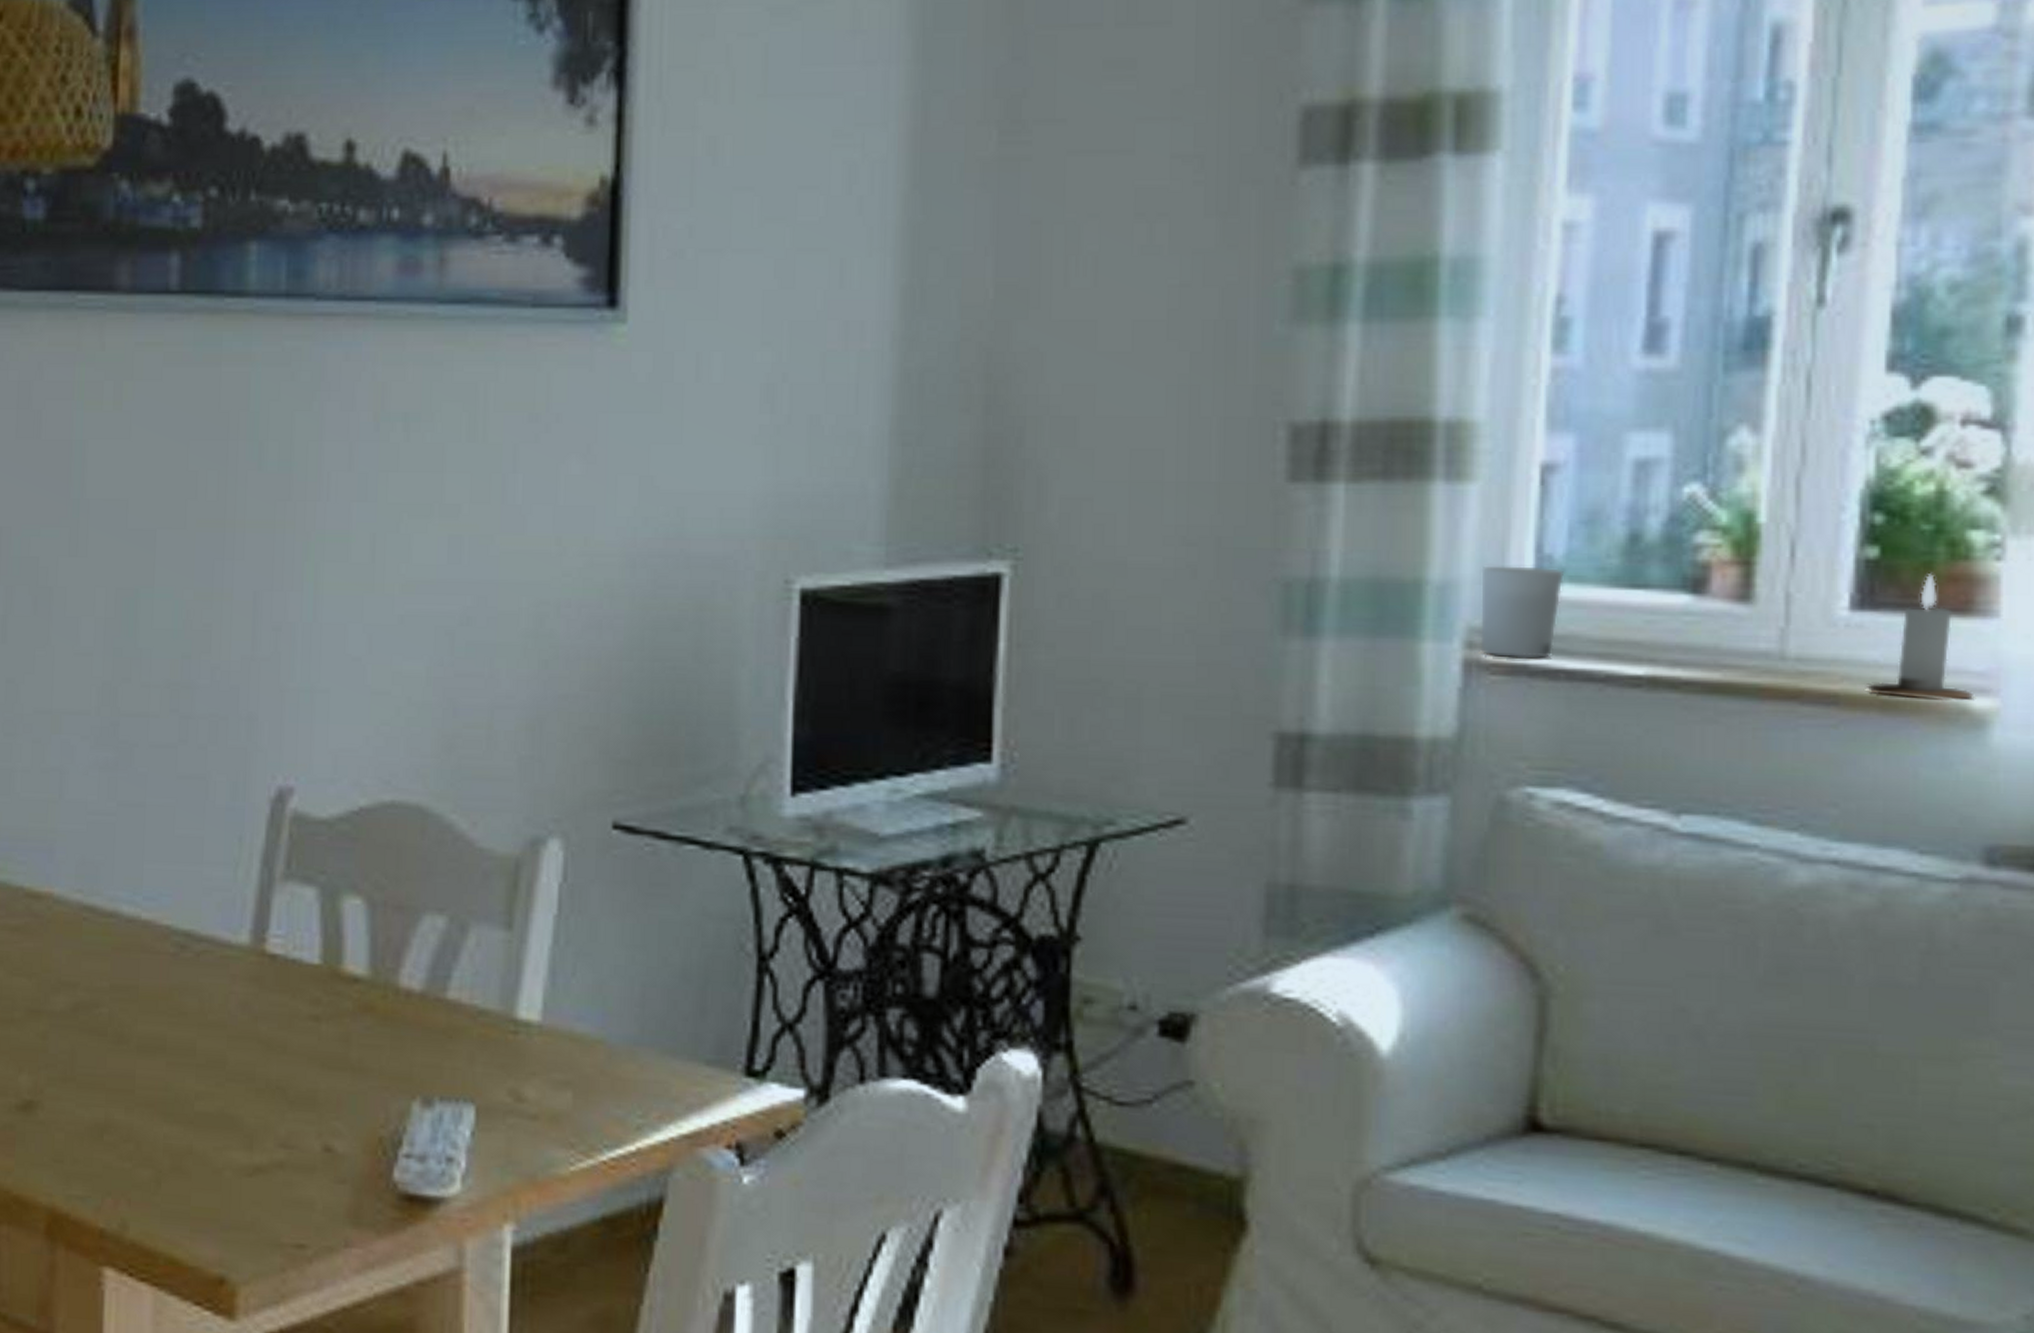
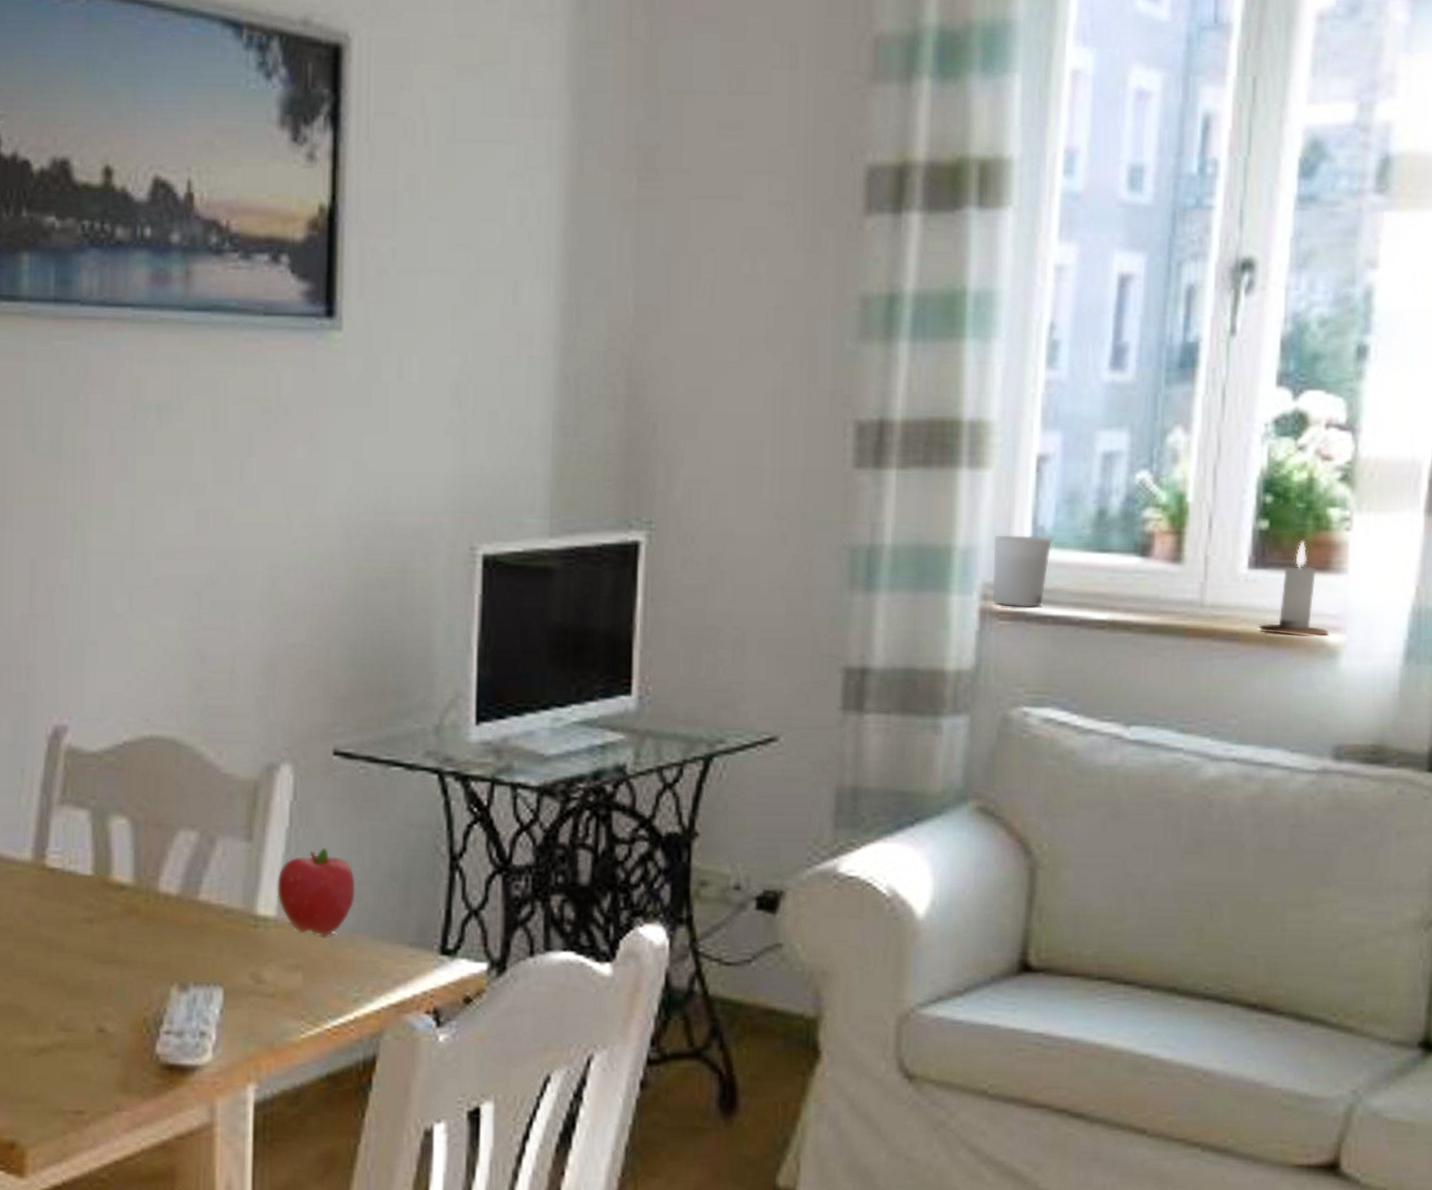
fruit: none [542,940,639,1047] -> present [277,847,356,935]

